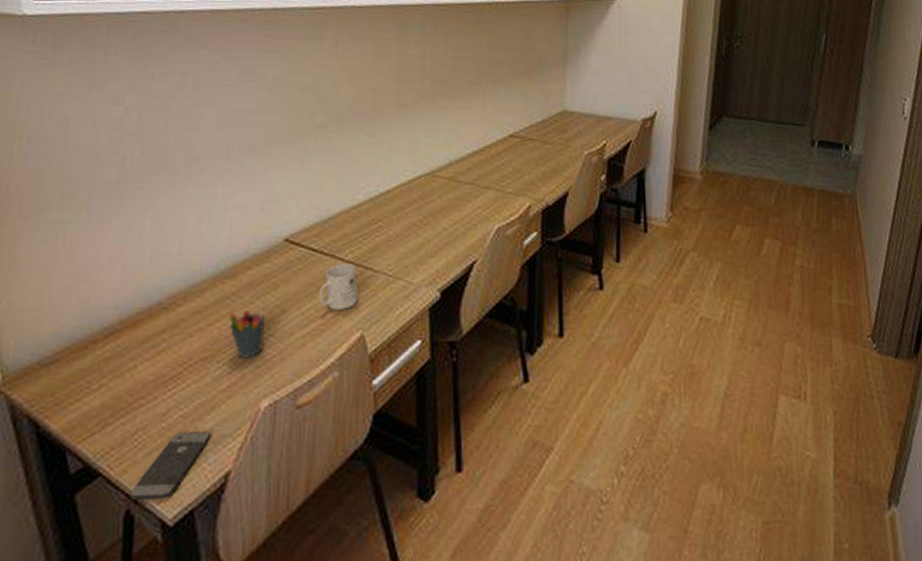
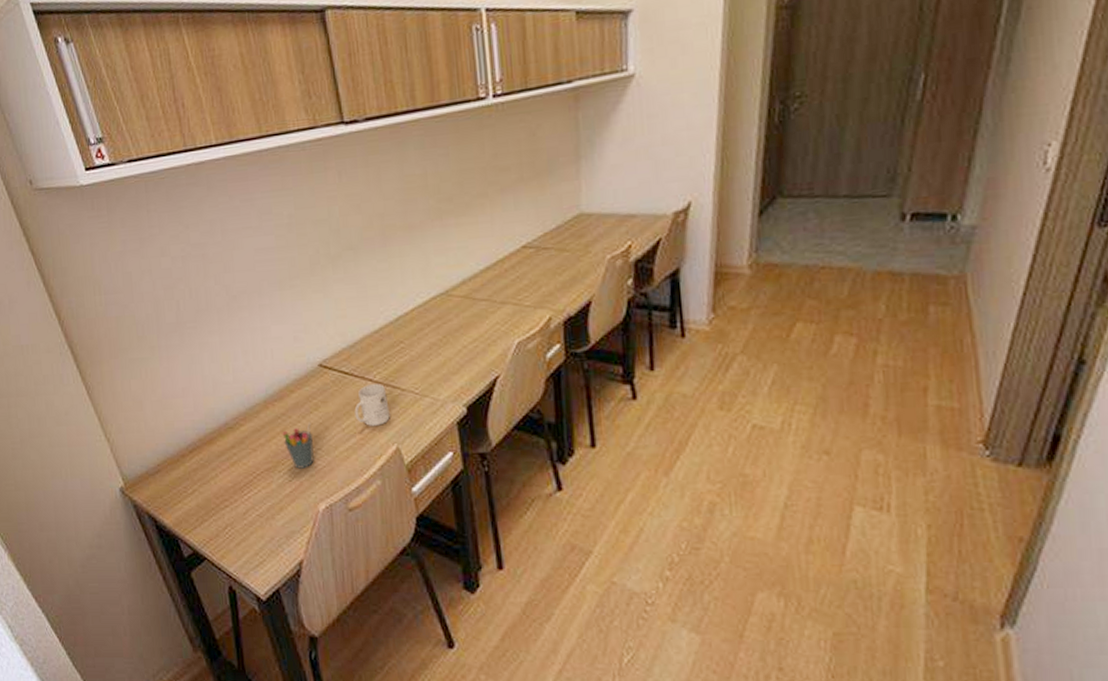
smartphone: present [128,431,211,501] -> none [229,528,284,580]

